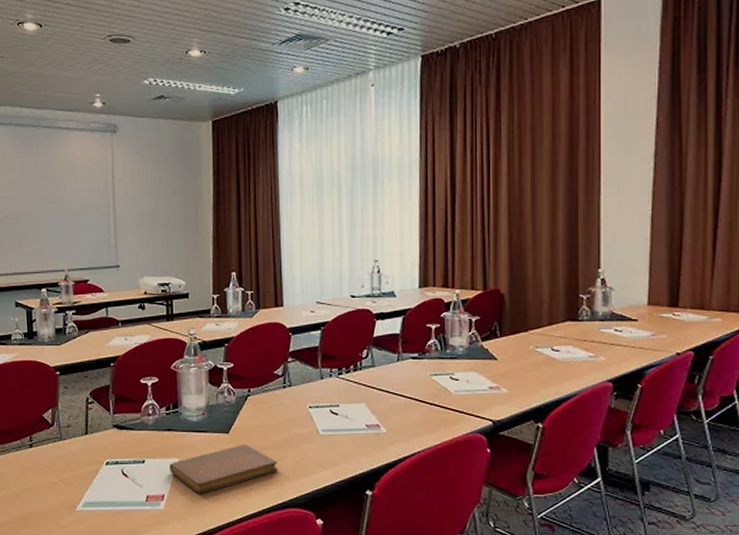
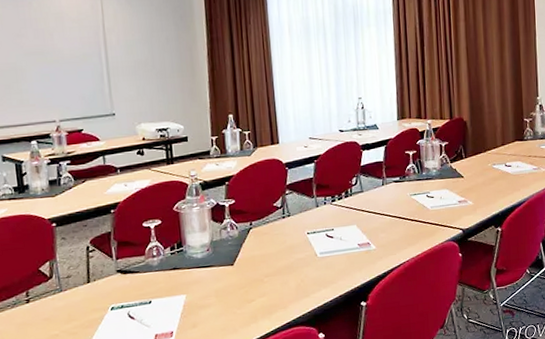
notebook: present [169,444,279,494] -> none [177,273,282,326]

